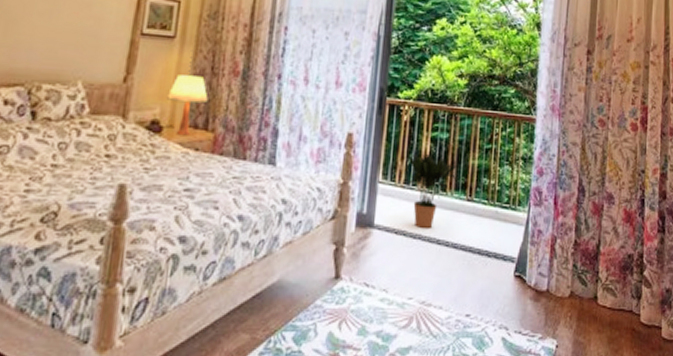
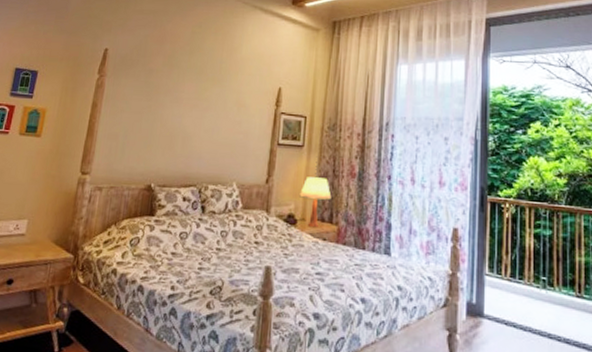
potted plant: present [409,153,457,228] -> none [514,248,563,322]

